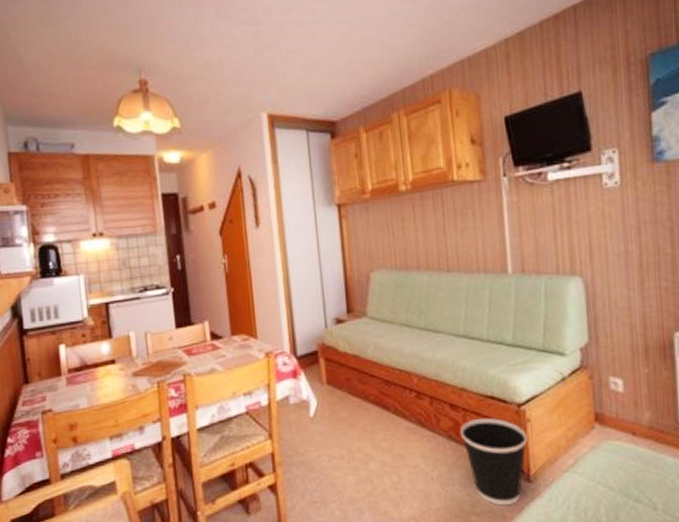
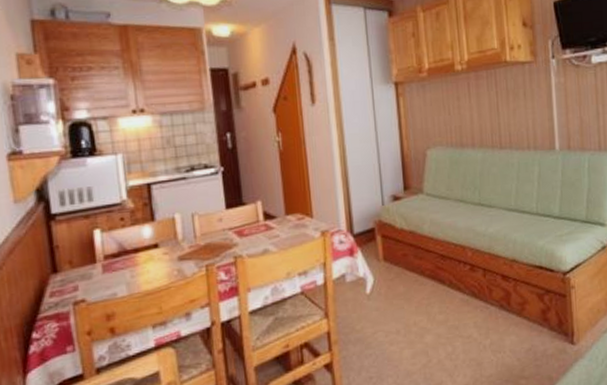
wastebasket: present [460,417,528,506] -> none [511,286,572,368]

